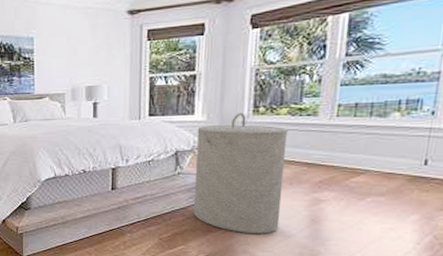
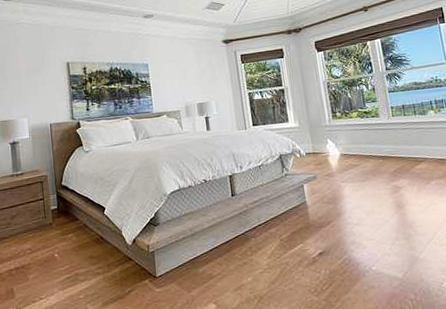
laundry hamper: present [194,113,288,235] -> none [293,118,375,225]

